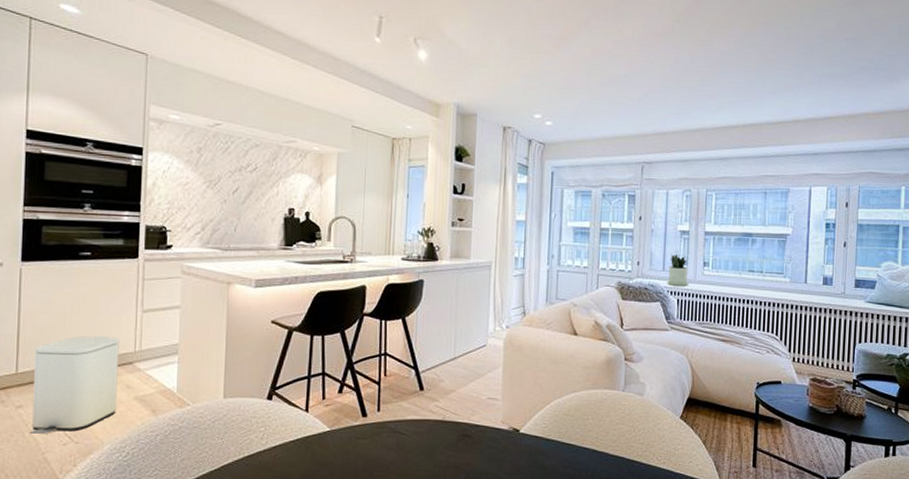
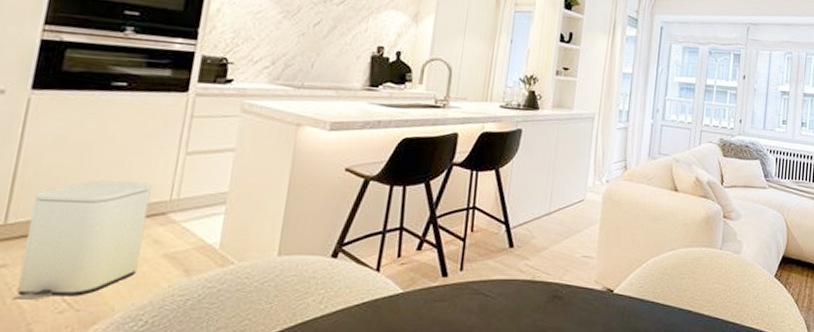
planter: present [666,254,689,286] -> none [766,114,788,145]

